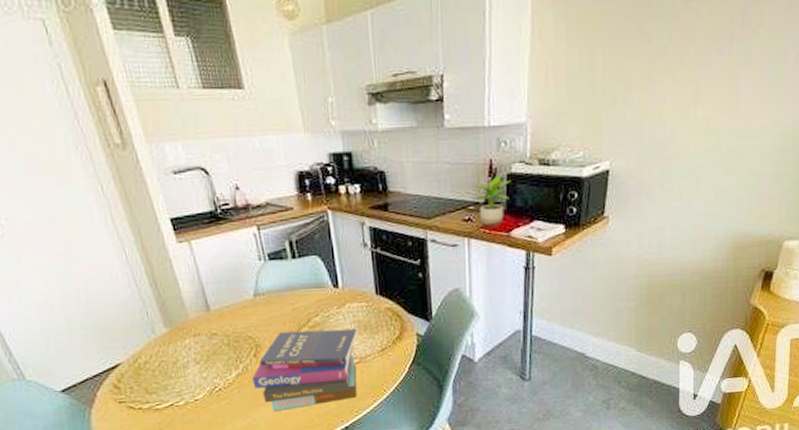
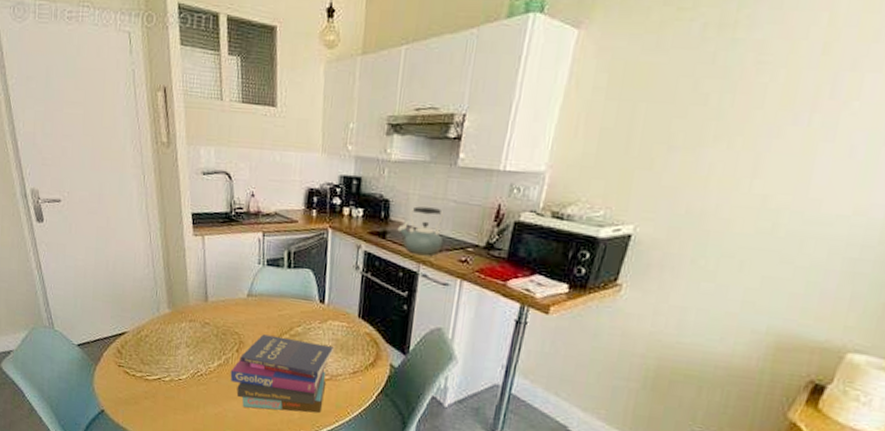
kettle: none [398,172,445,222] -> present [397,206,444,256]
potted plant: present [472,173,512,228] -> none [473,220,519,275]

